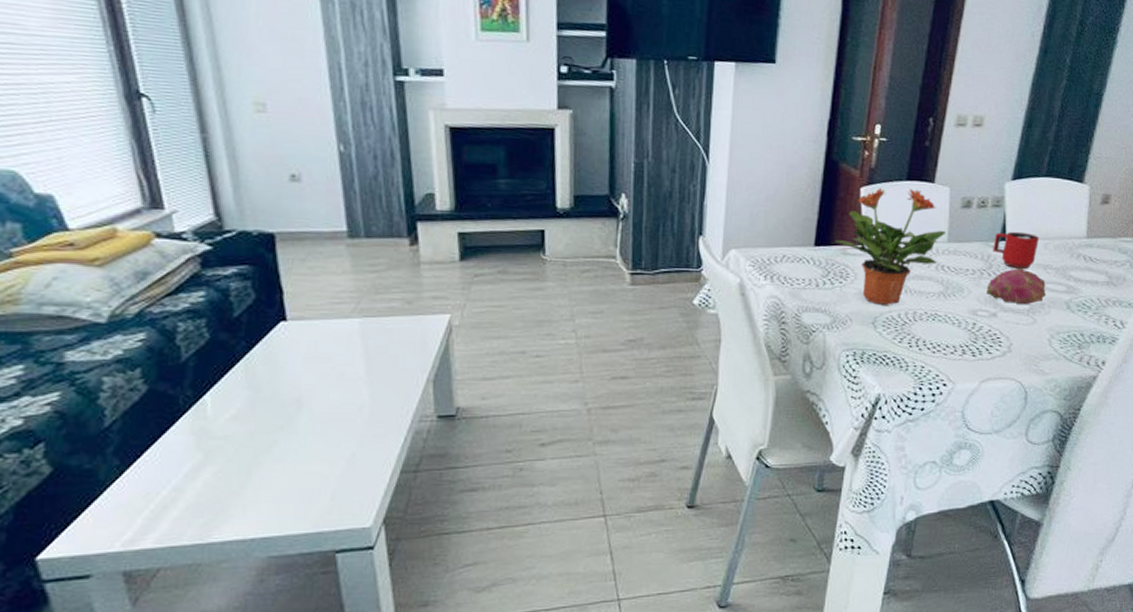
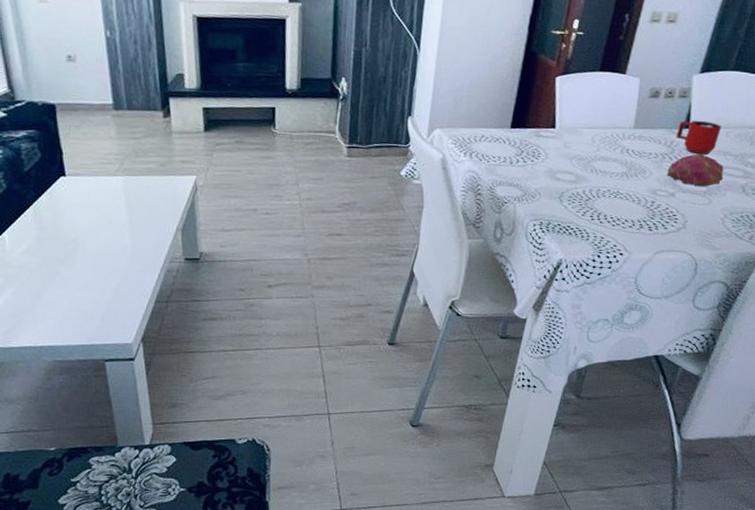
potted plant: present [834,188,946,305] -> none [529,78,633,182]

